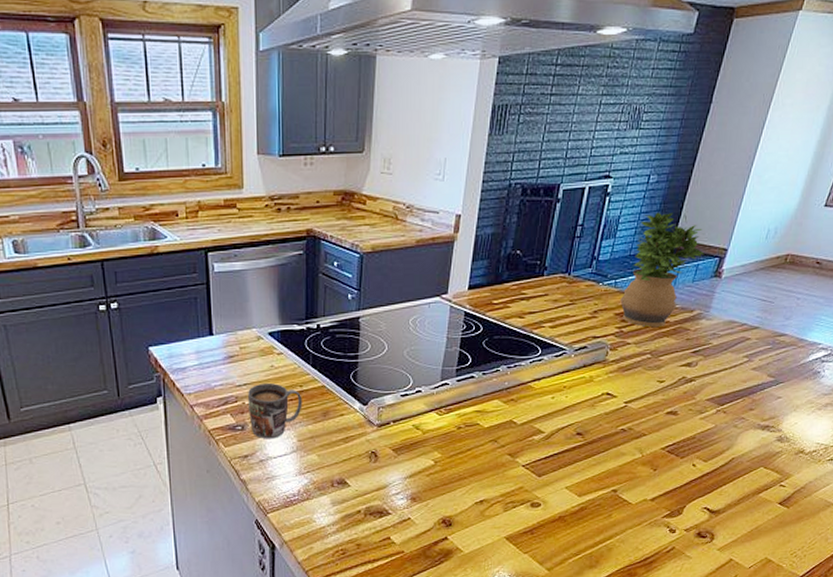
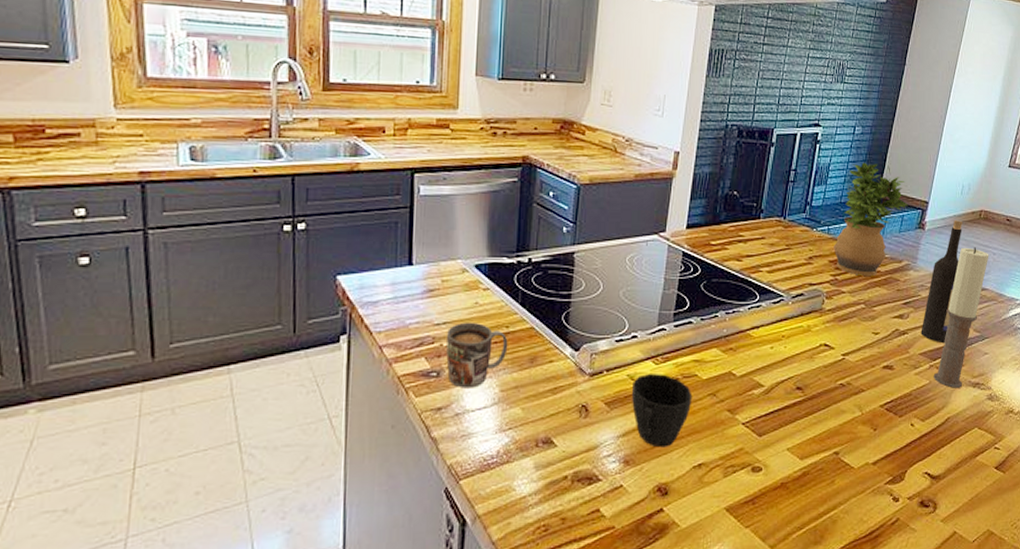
cup: none [416,423,475,487] -> present [631,373,693,448]
wine bottle: none [709,266,765,389] -> present [921,220,962,344]
candle: none [719,293,792,431] -> present [933,247,989,388]

